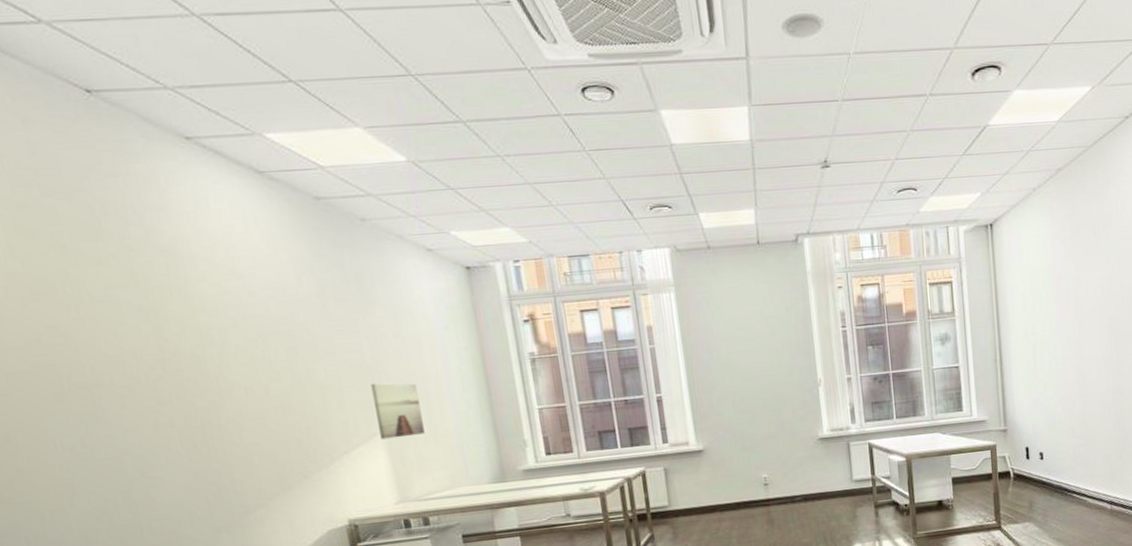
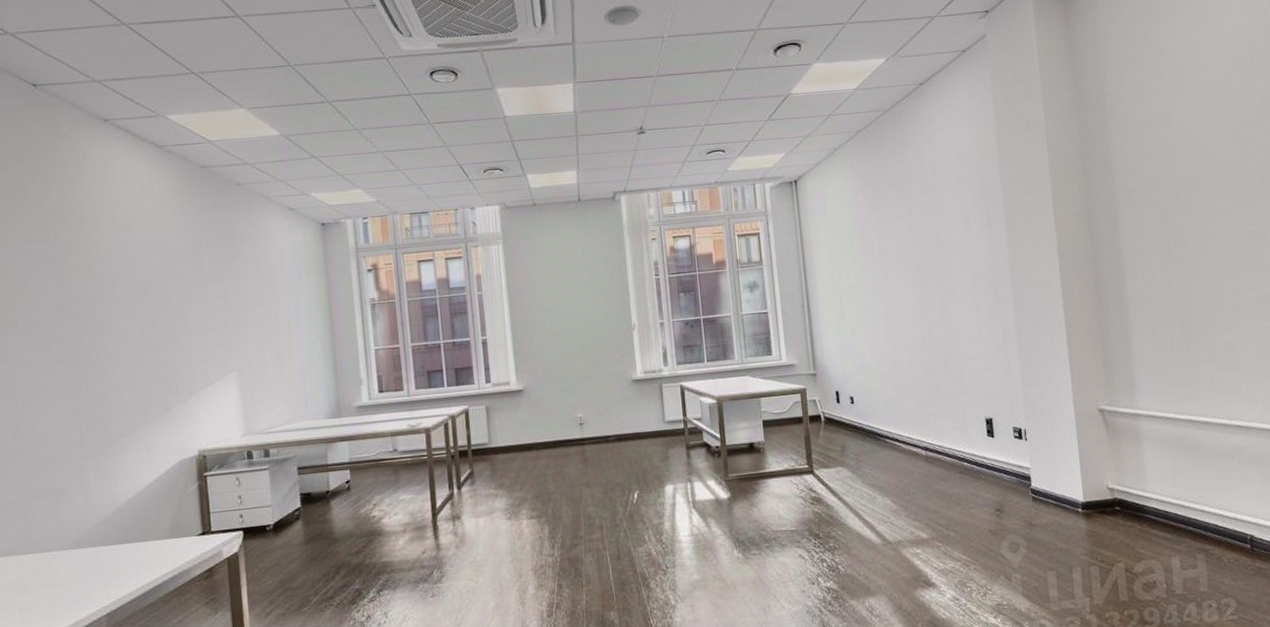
wall art: present [371,383,425,440] -> none [231,325,273,376]

